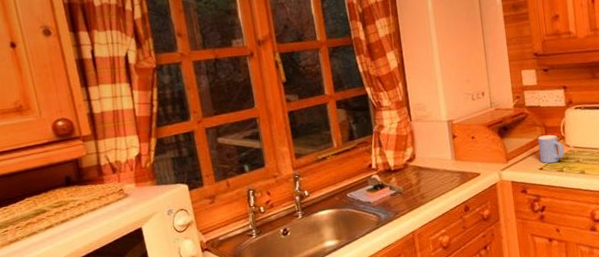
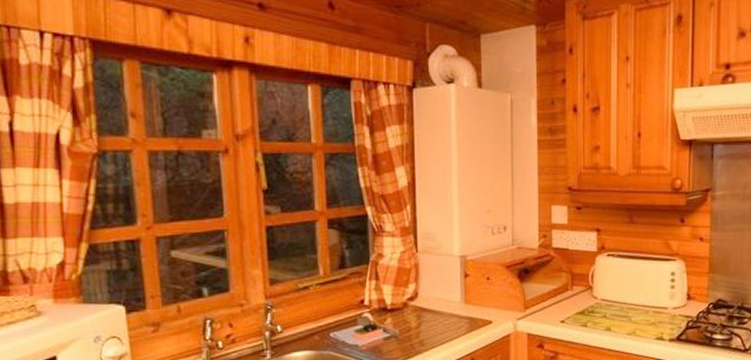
mug: present [538,134,564,164] -> none [562,283,590,316]

